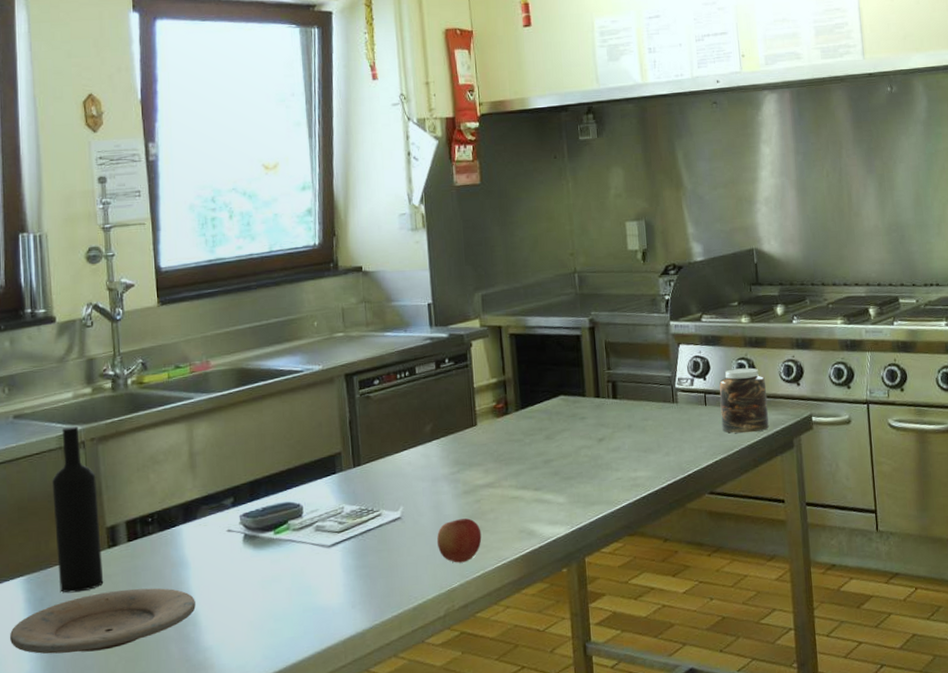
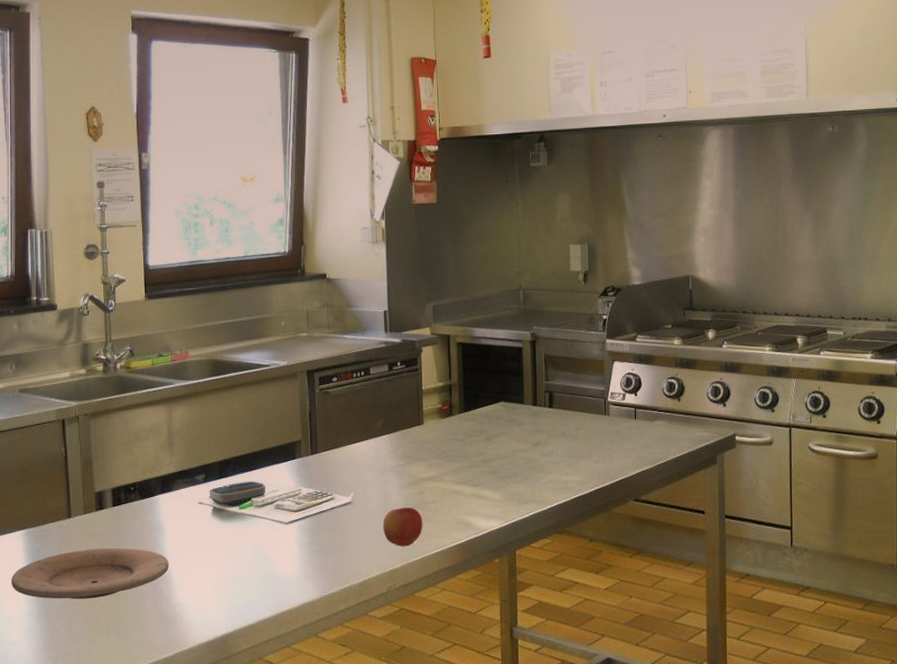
wine bottle: present [52,426,104,593] -> none [50,402,91,547]
jar: present [719,367,769,434] -> none [649,387,695,447]

